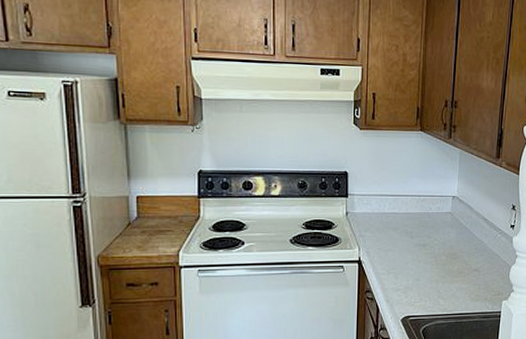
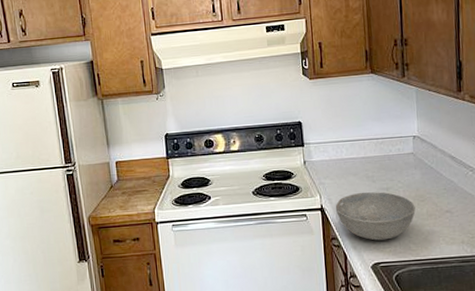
bowl: none [372,247,448,295] -> present [335,192,416,241]

